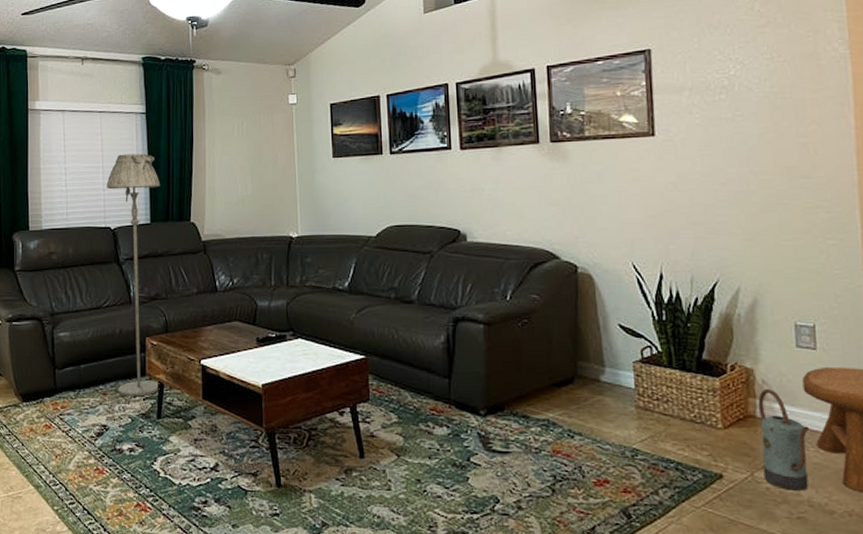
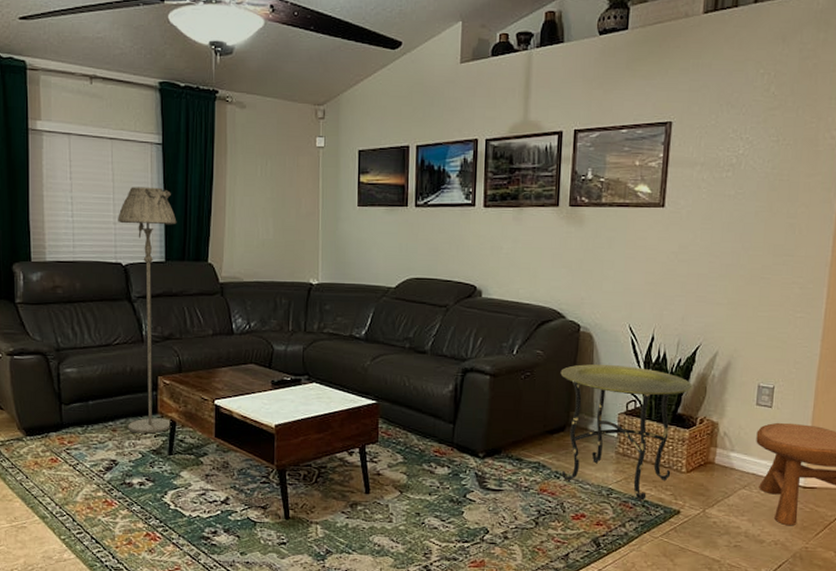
side table: none [561,308,716,464] -> present [560,364,692,502]
watering can: present [757,388,810,491] -> none [713,439,756,524]

